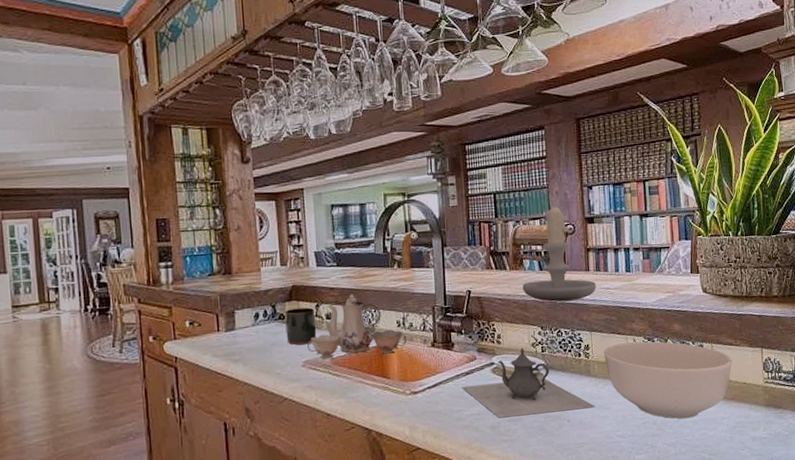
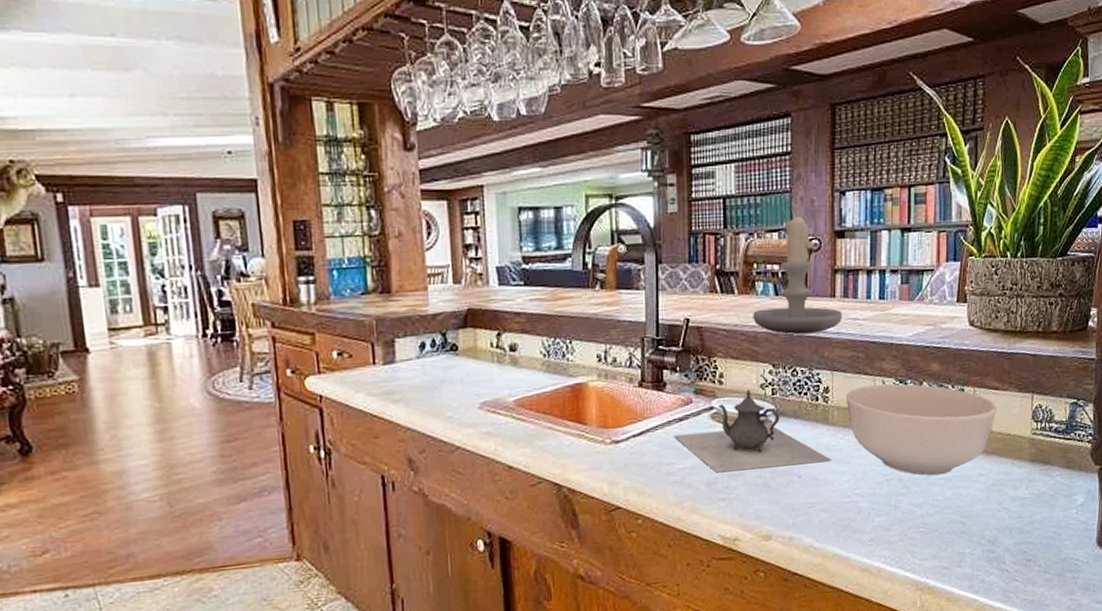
mug: present [285,307,317,345] -> none [458,336,498,383]
tea set: present [307,293,406,360] -> none [486,320,608,401]

